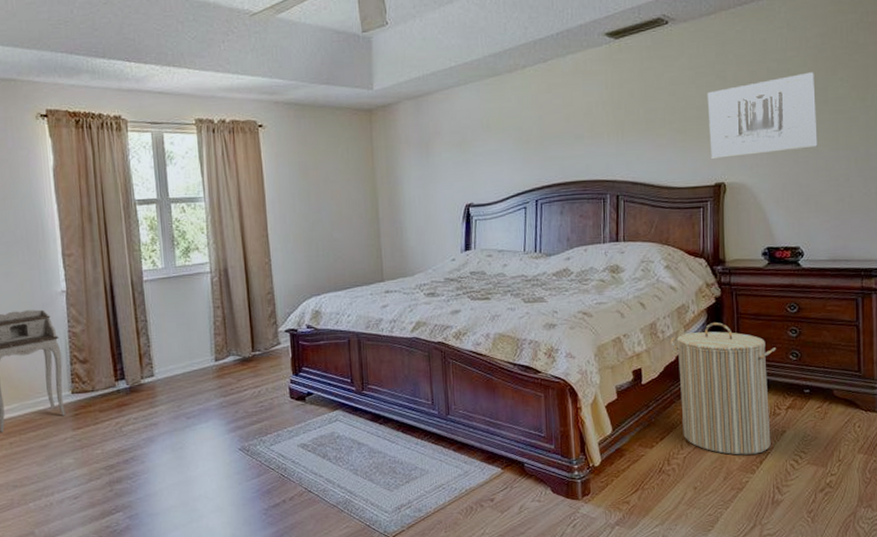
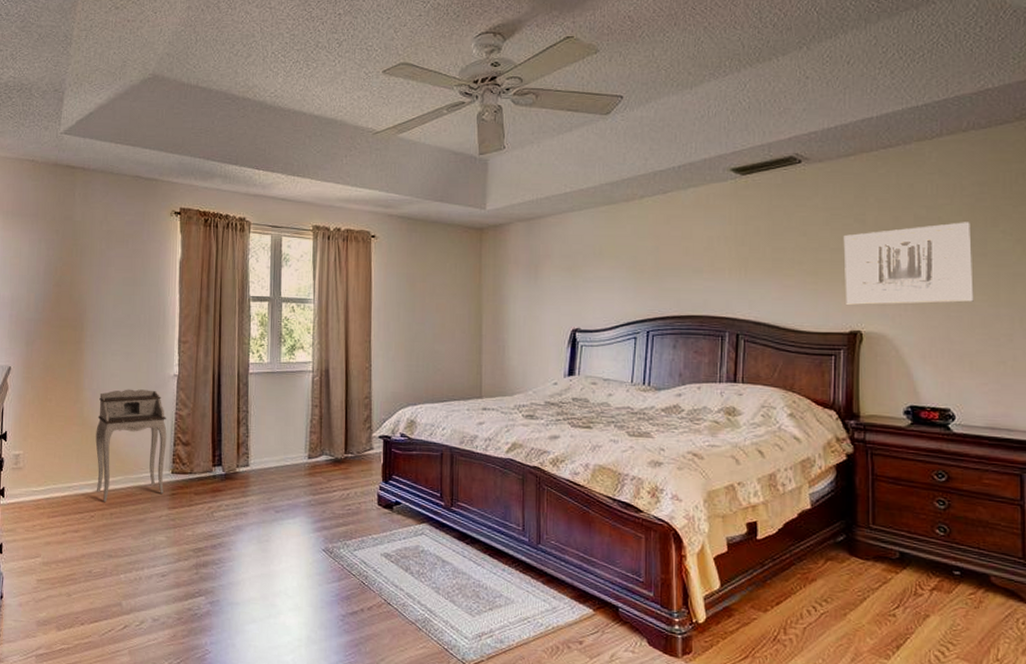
laundry hamper: present [670,322,777,455] -> none [792,482,920,637]

